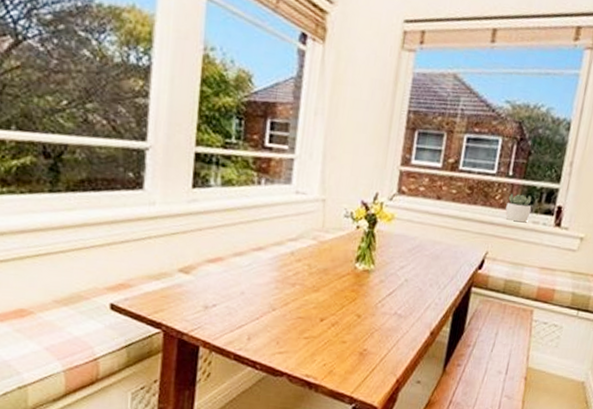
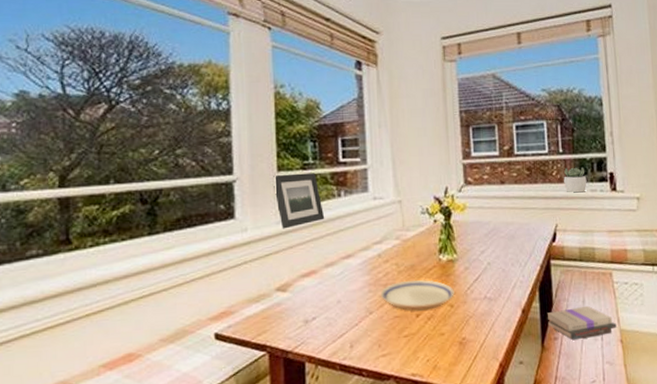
picture frame: none [189,150,241,210] -> present [273,173,325,229]
plate: none [286,283,365,316] -> present [380,279,454,311]
books: none [454,338,525,371] -> present [546,305,617,341]

